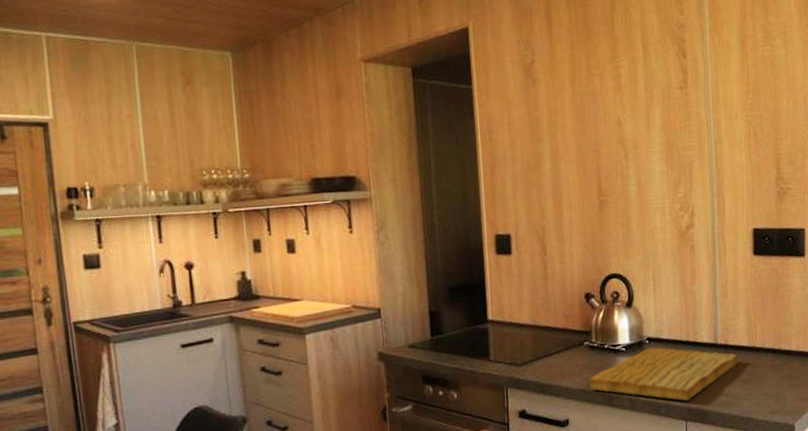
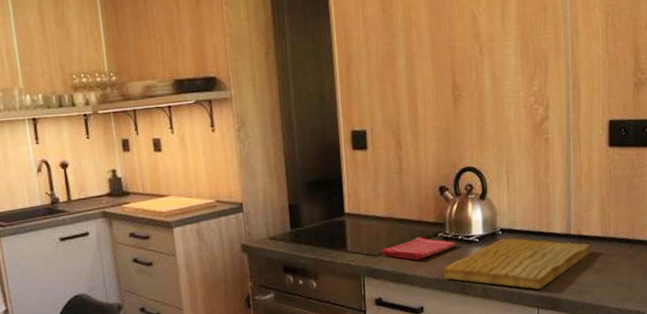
dish towel: none [526,345,604,370] -> present [382,237,457,260]

